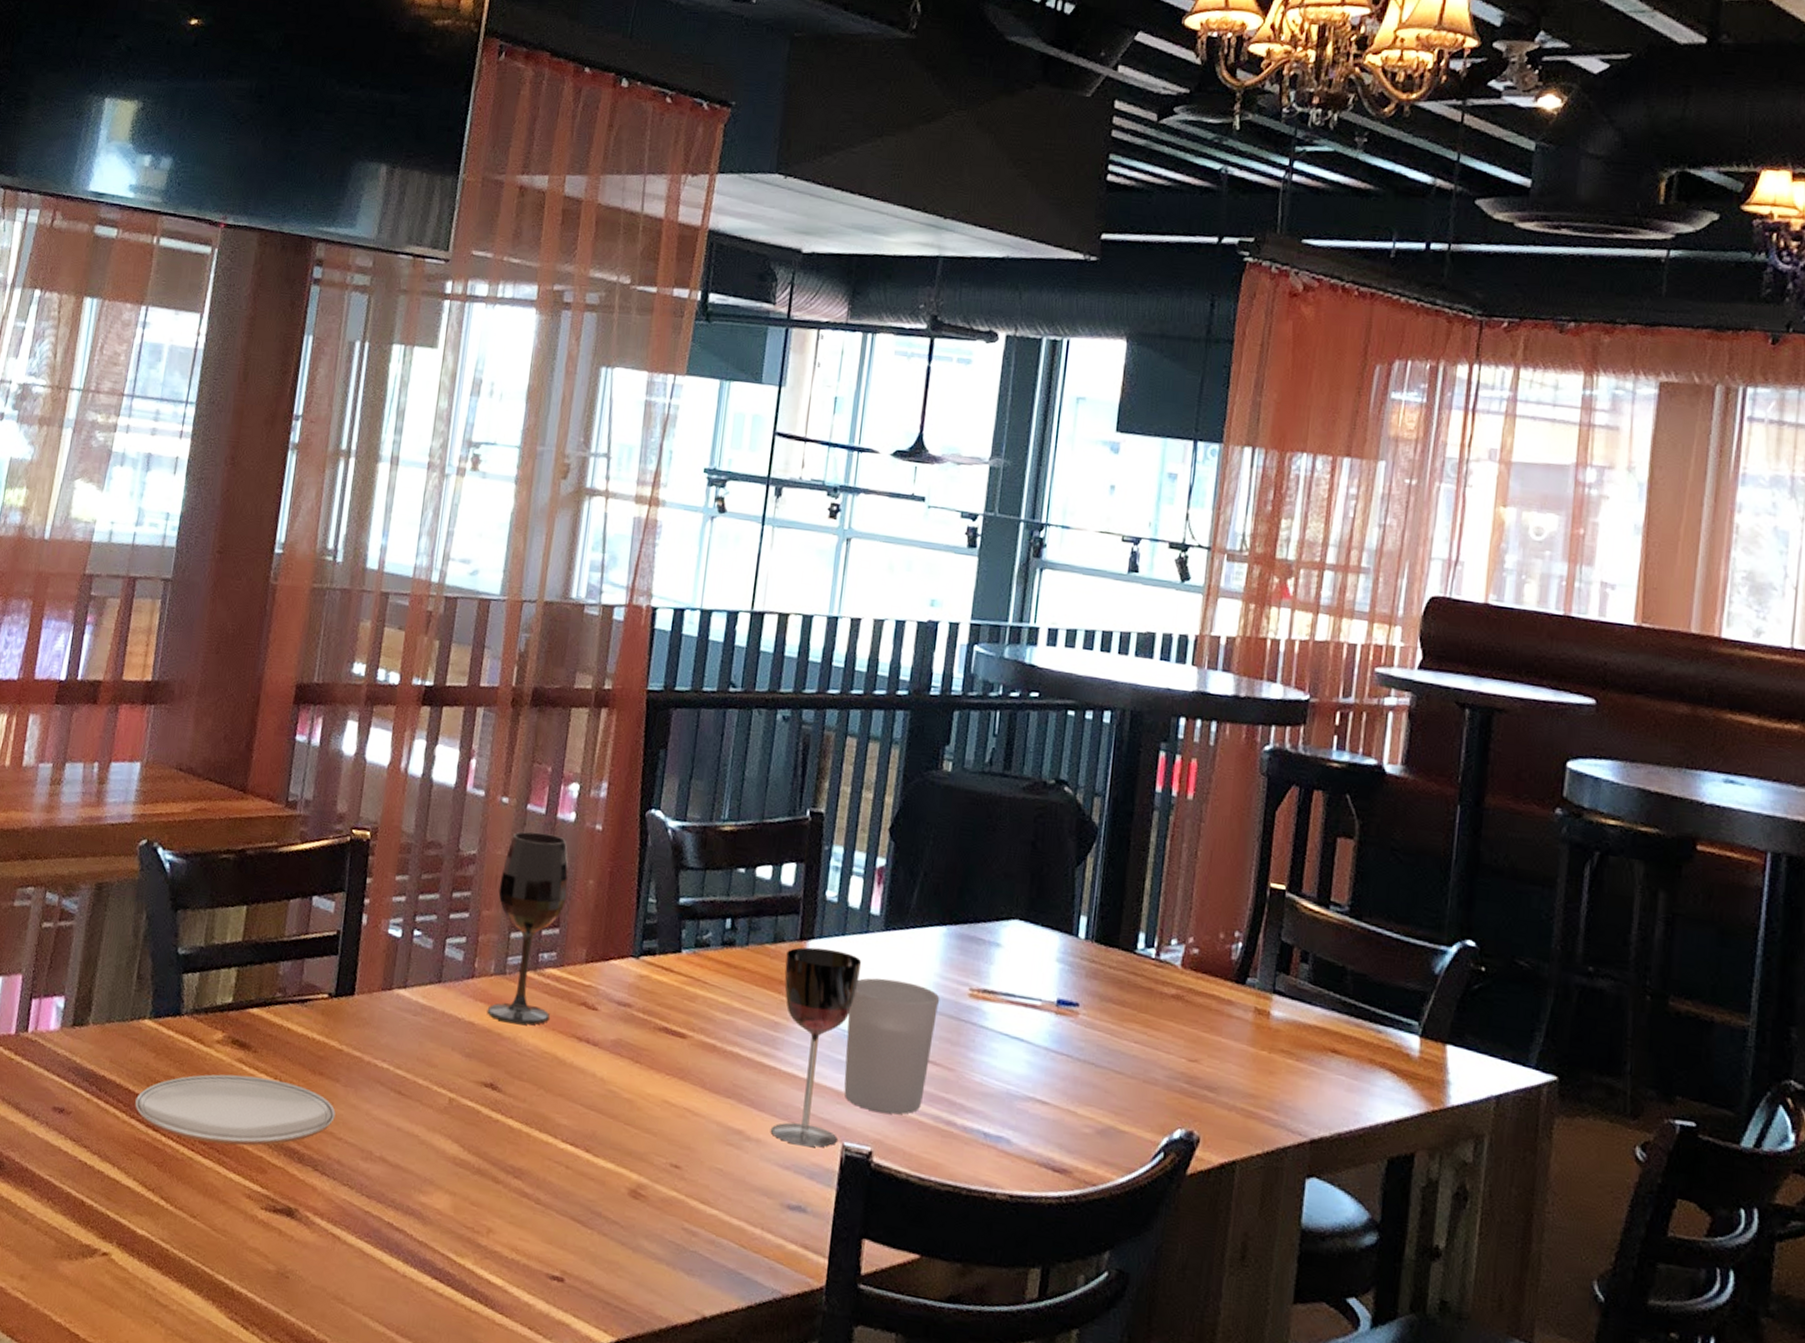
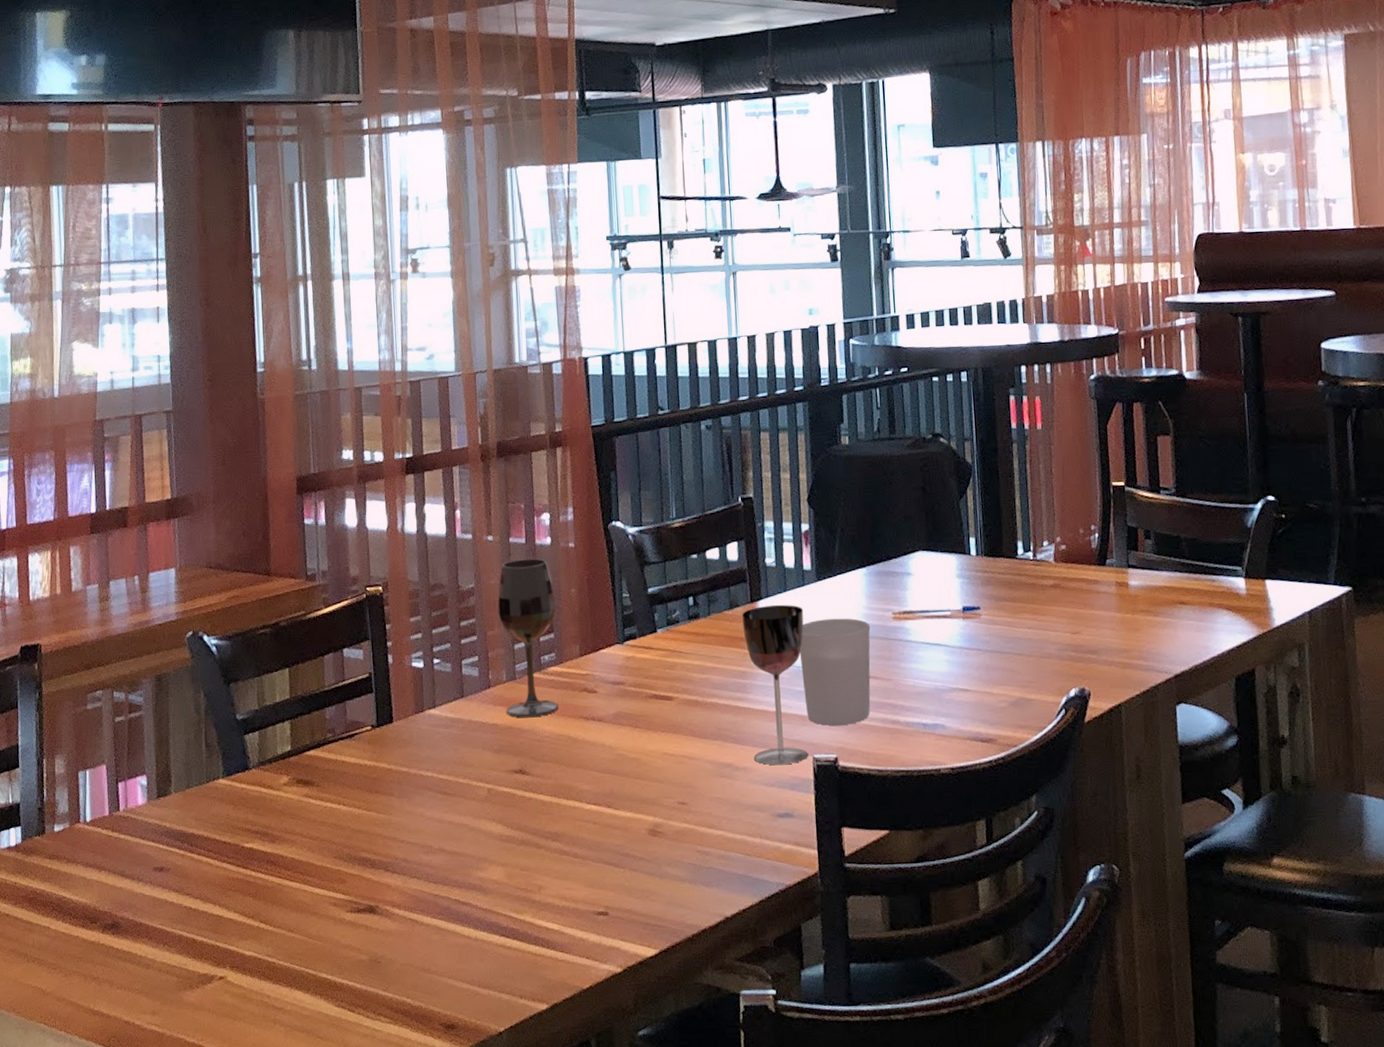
plate: present [135,1074,336,1146] -> none [223,804,395,869]

